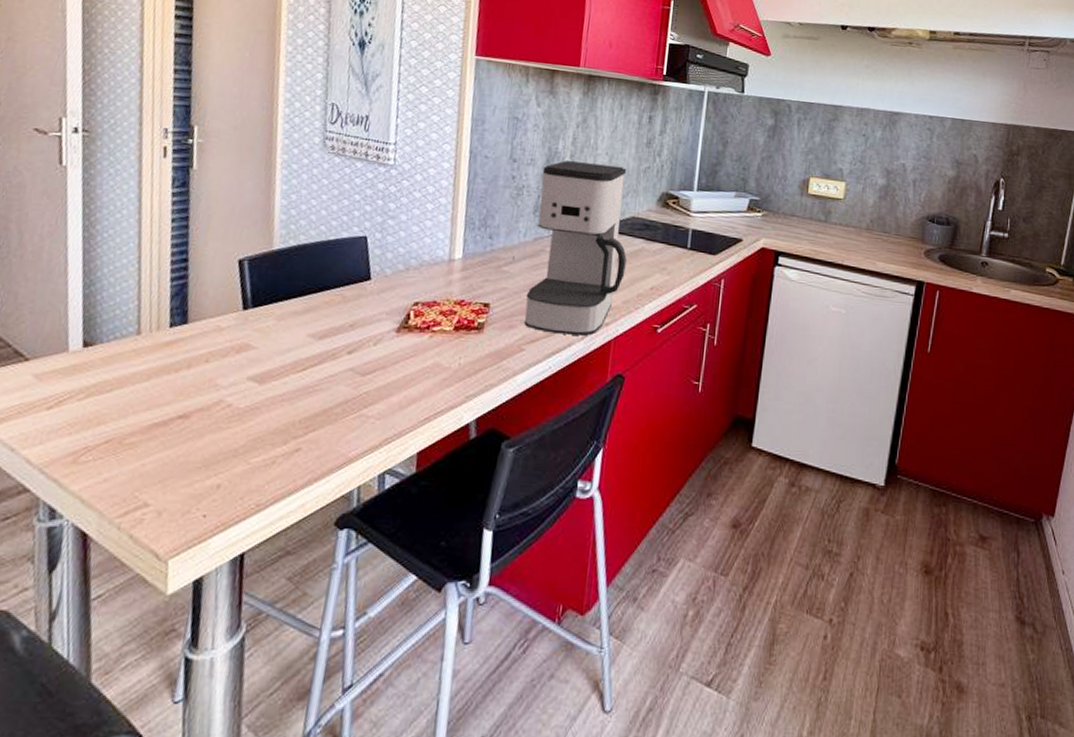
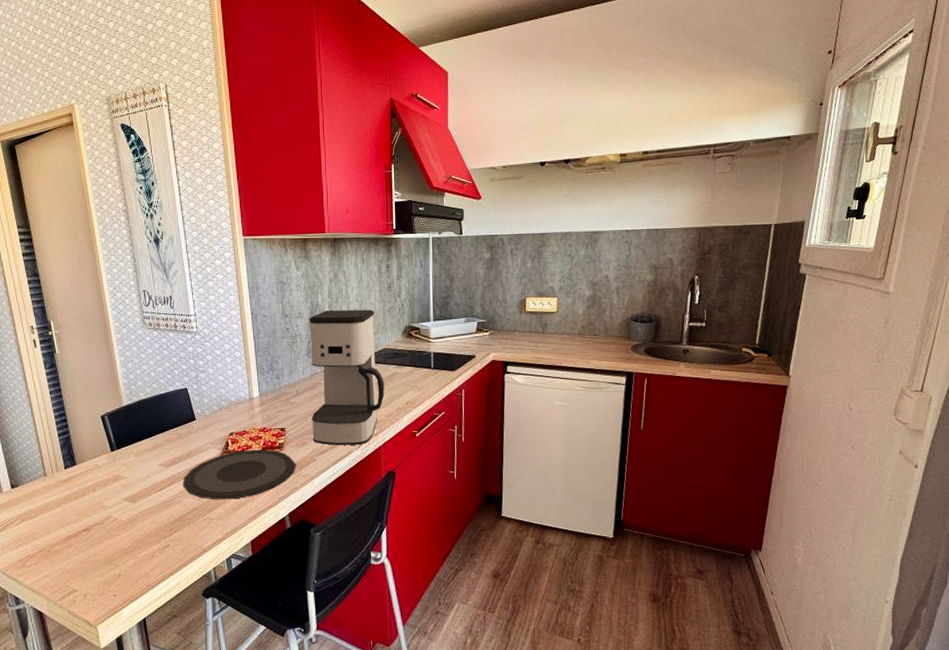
plate: none [335,327,497,393] -> present [183,449,297,500]

